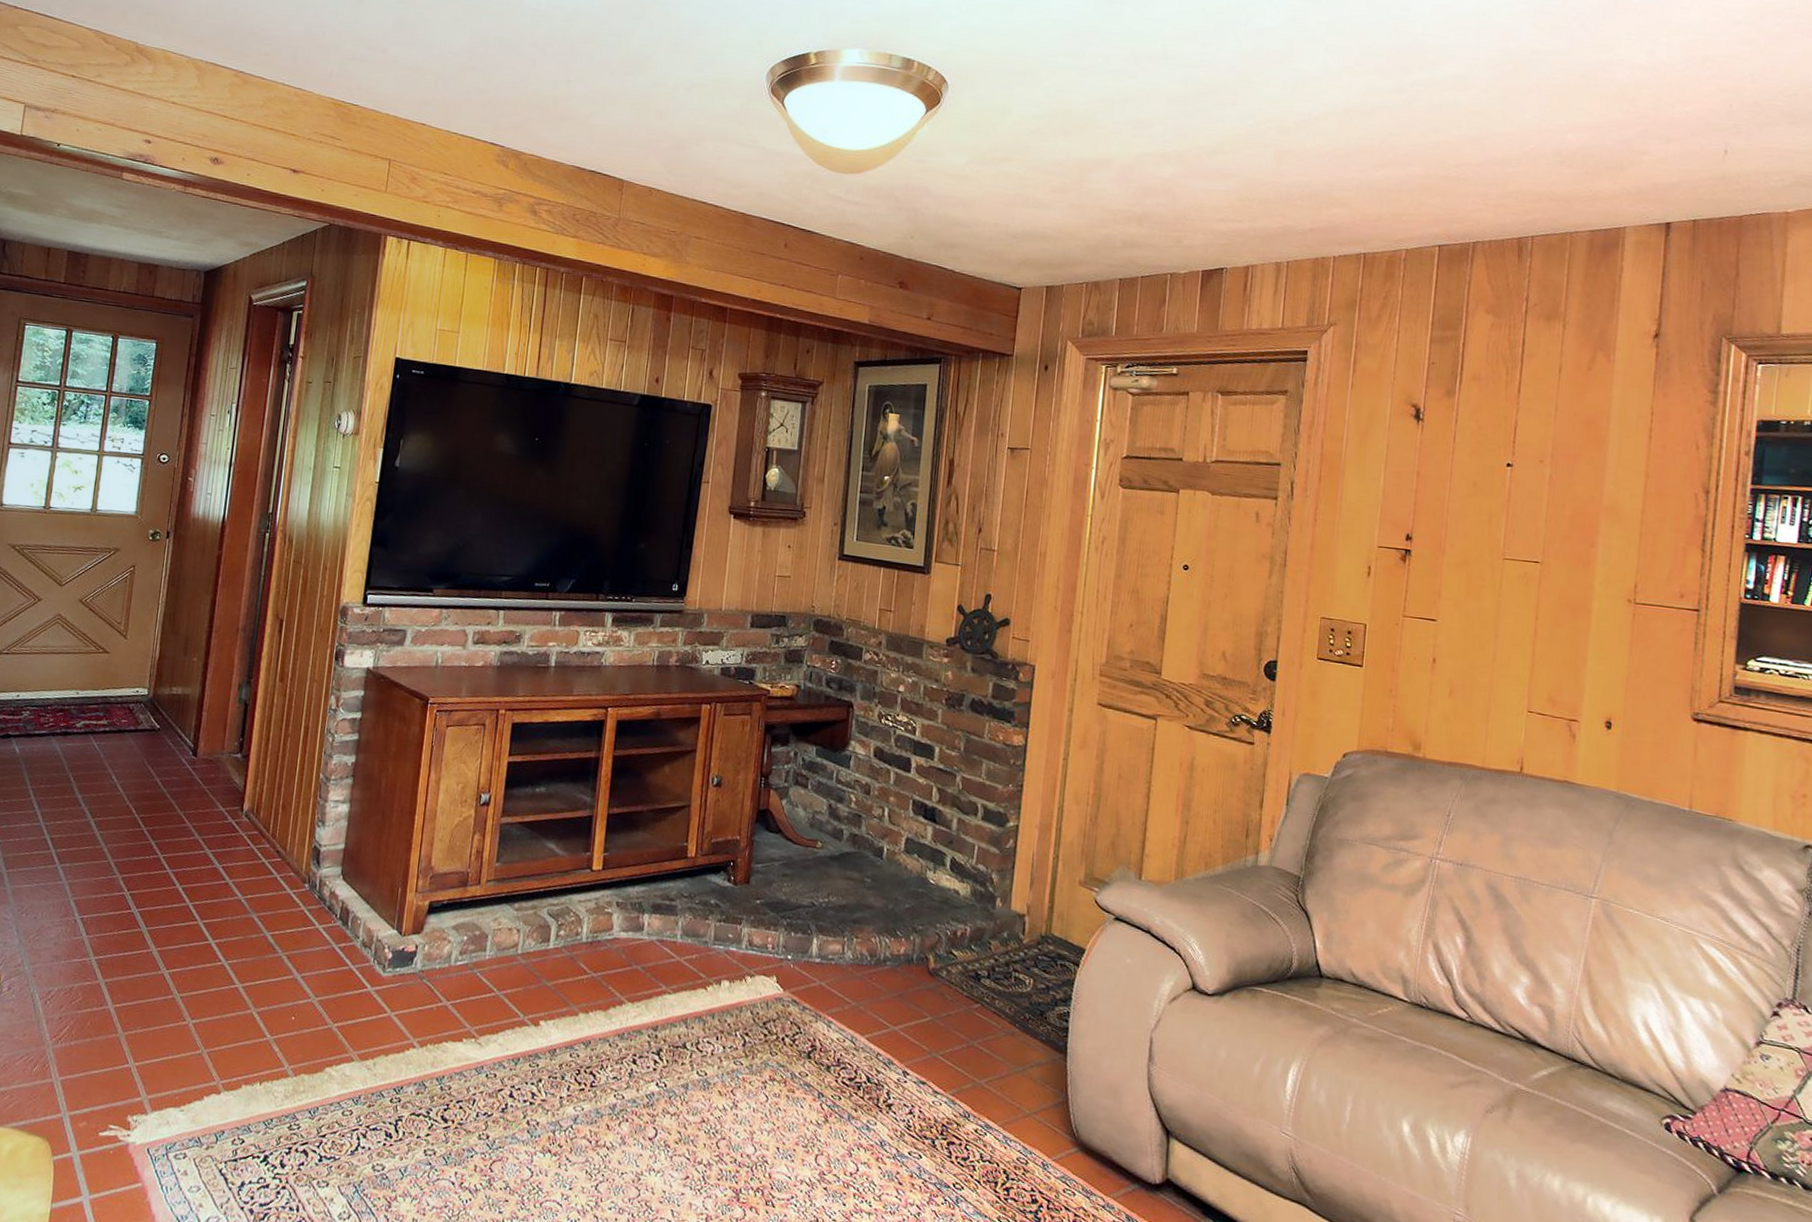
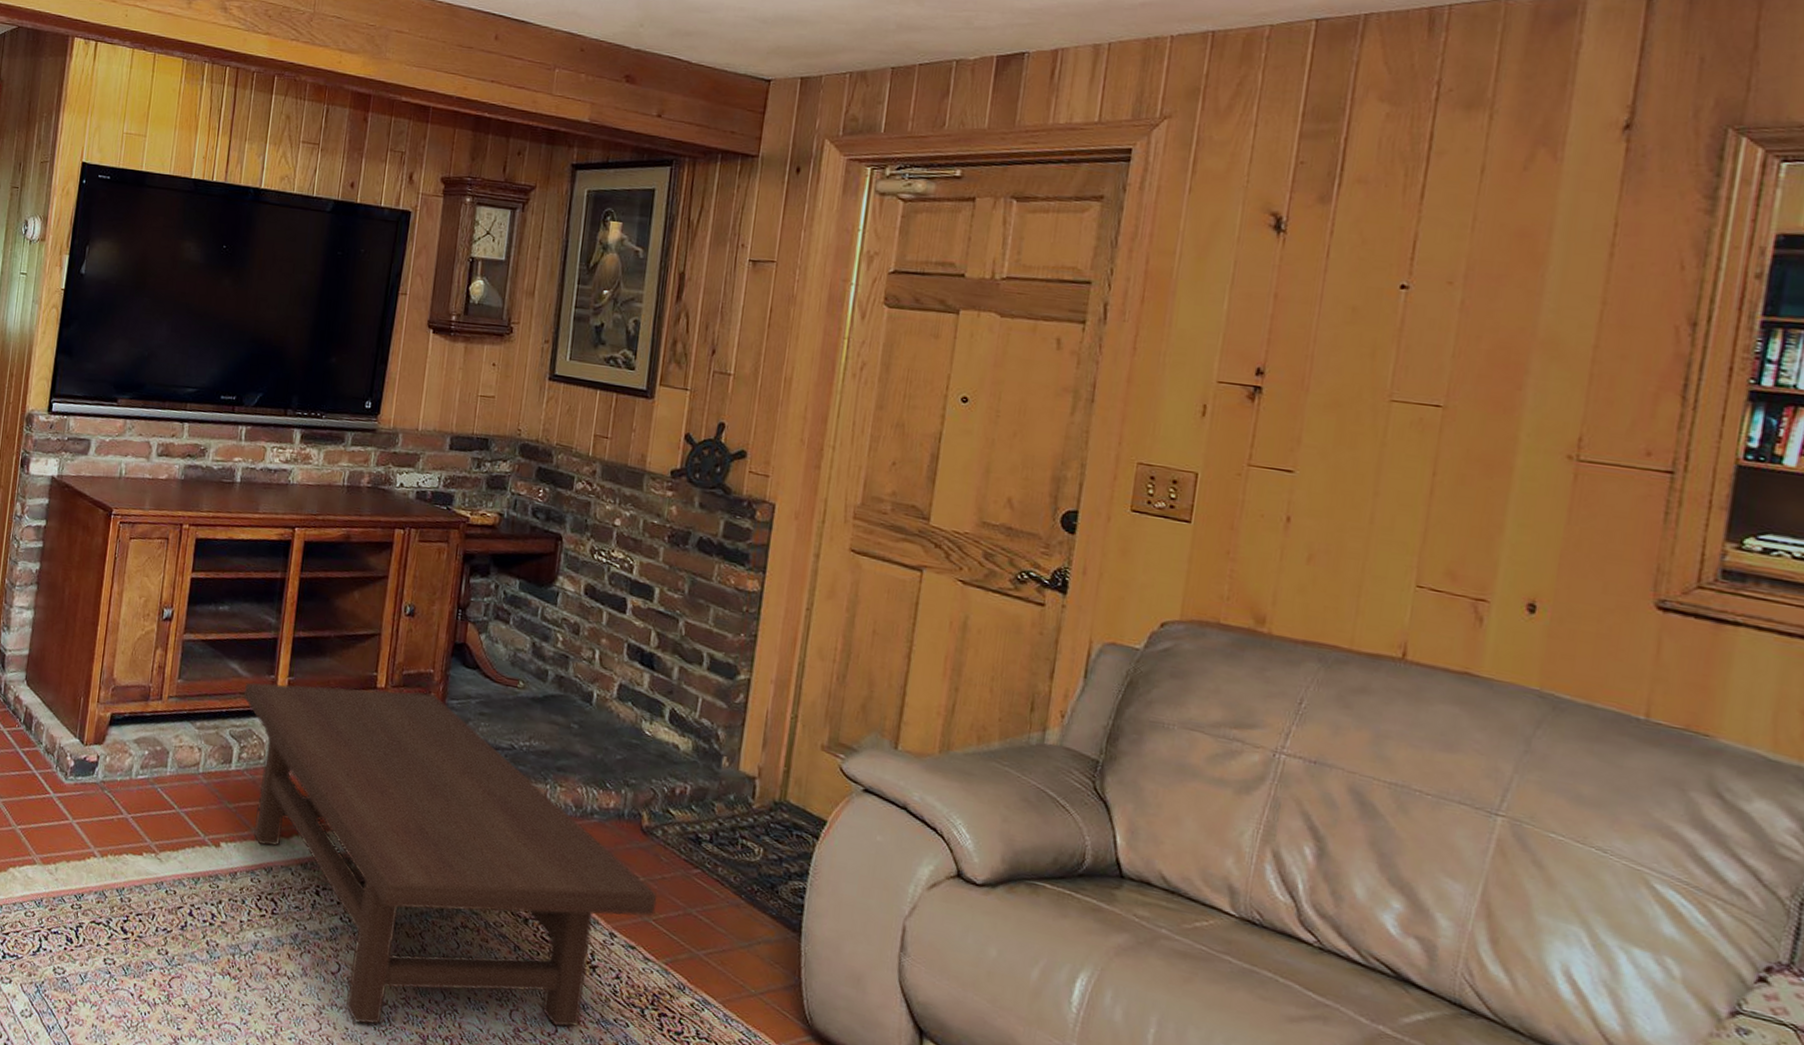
coffee table: none [560,858,944,1185] -> present [243,682,658,1027]

